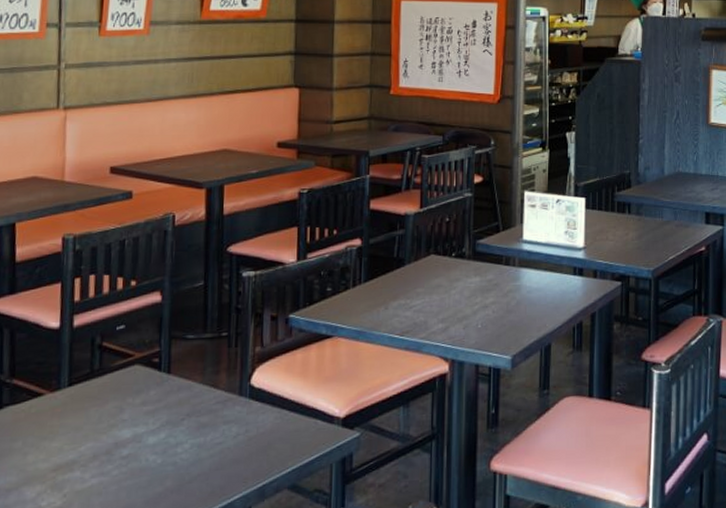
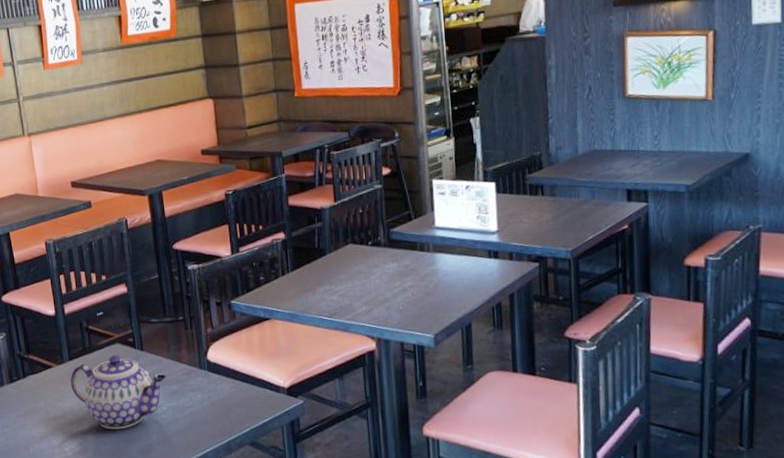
teapot: none [64,379,196,476] -> present [70,355,167,430]

